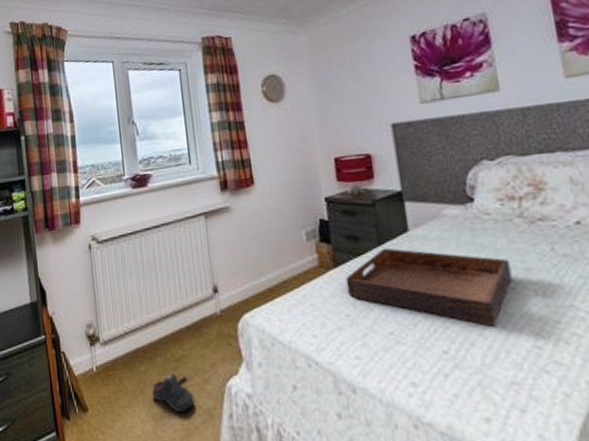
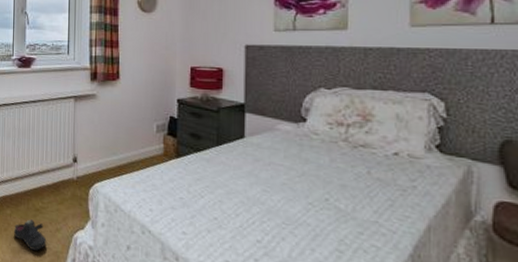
serving tray: present [345,247,512,326] -> none [184,148,328,227]

